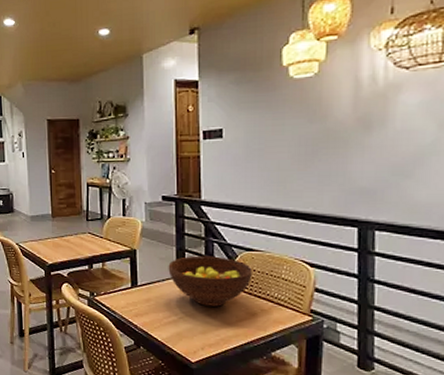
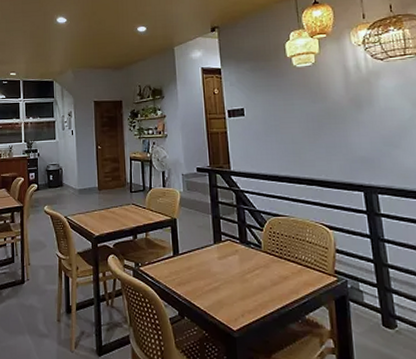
fruit bowl: present [168,255,252,307] -> none [206,222,281,272]

